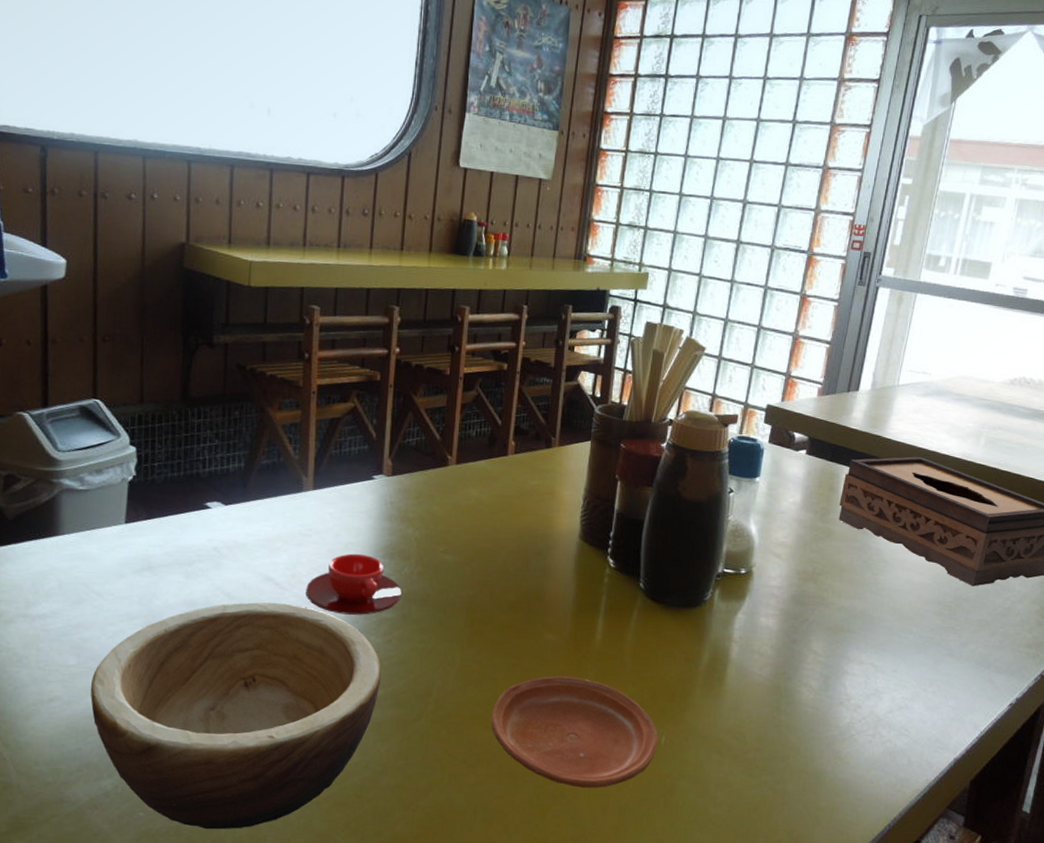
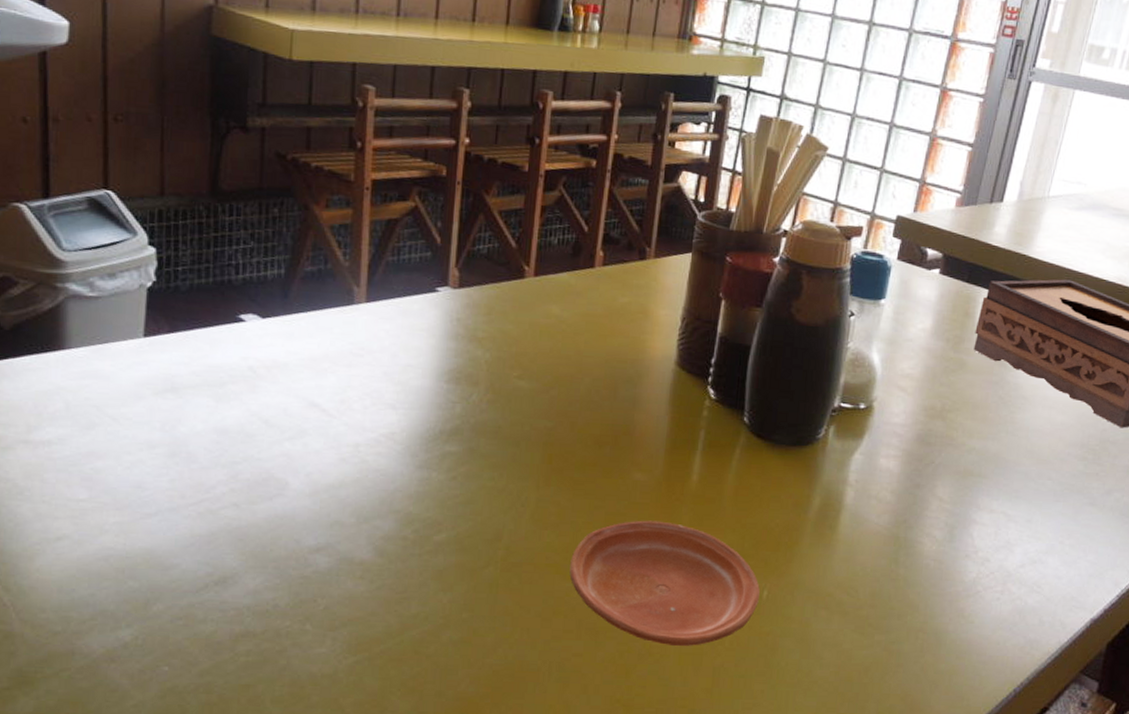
bowl: present [90,602,381,830] -> none [104,431,444,687]
teacup: present [306,553,402,615] -> none [357,377,469,448]

